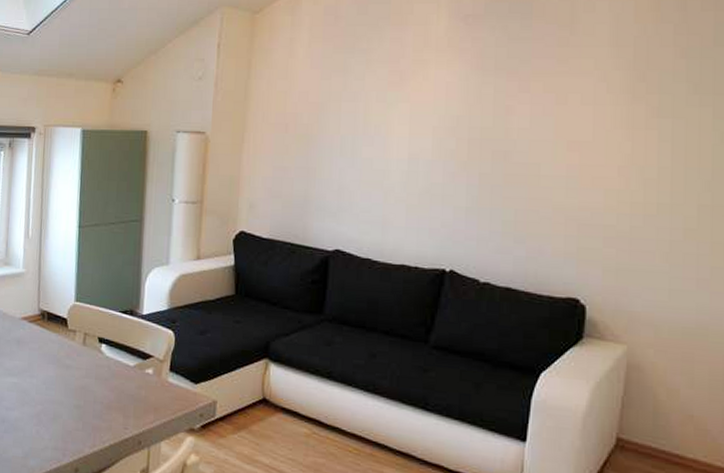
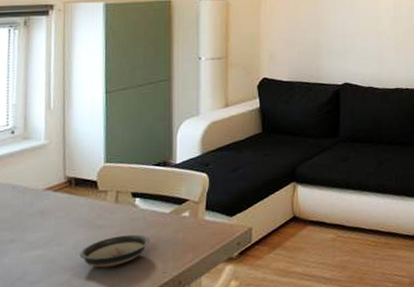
saucer: none [49,379,113,411] -> present [79,234,150,268]

